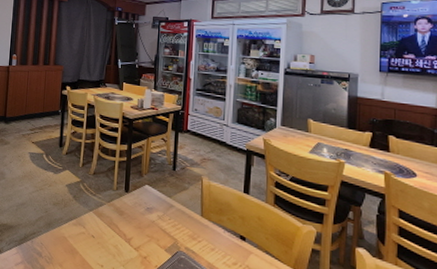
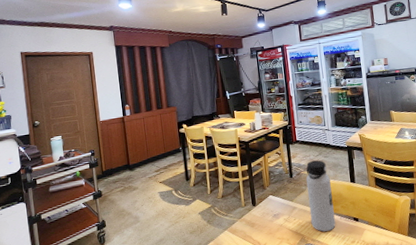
water bottle: none [188,157,219,243] -> present [306,160,336,232]

